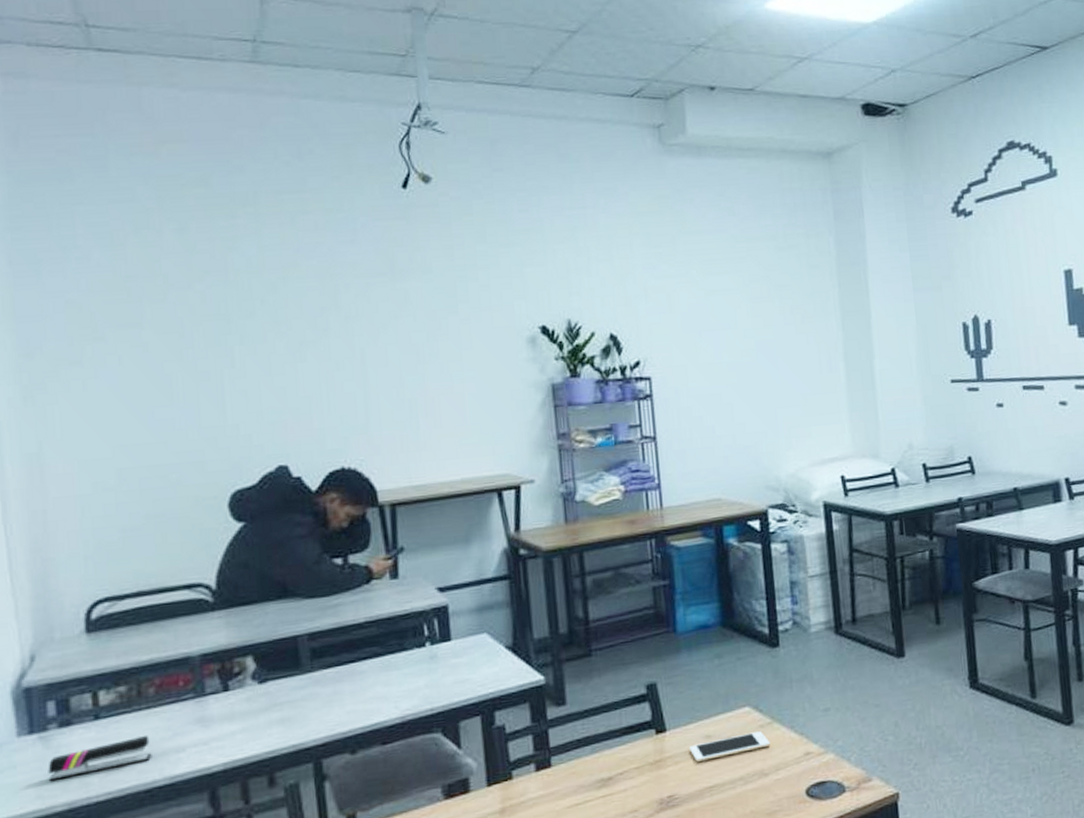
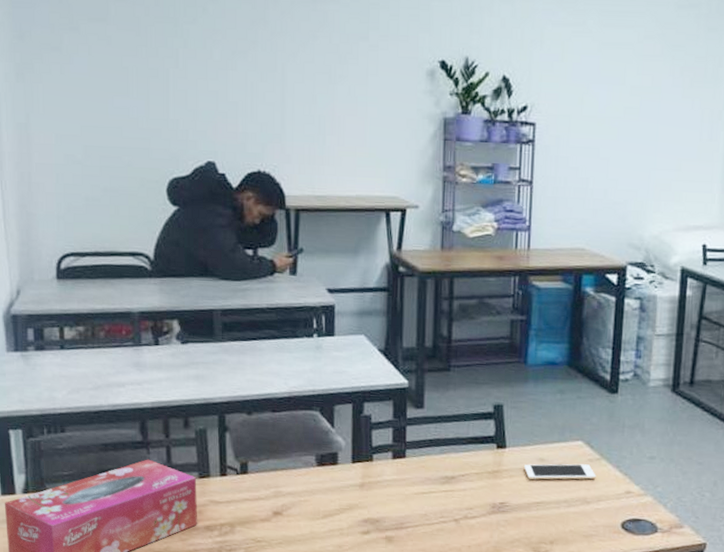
stapler: present [48,734,152,781] -> none [27,368,101,391]

